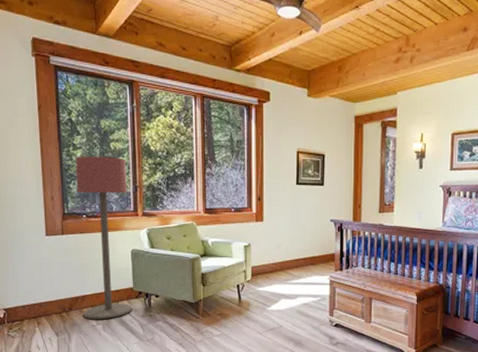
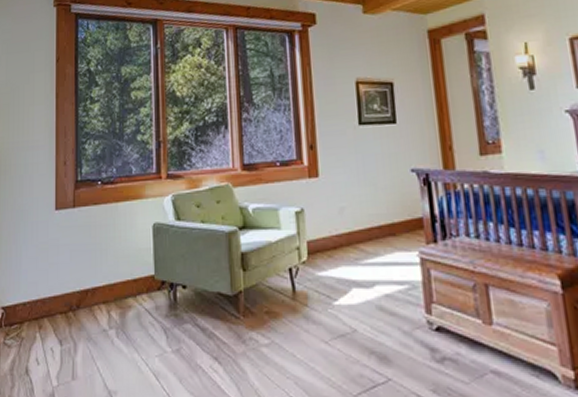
floor lamp: present [75,156,133,320] -> none [92,108,154,322]

